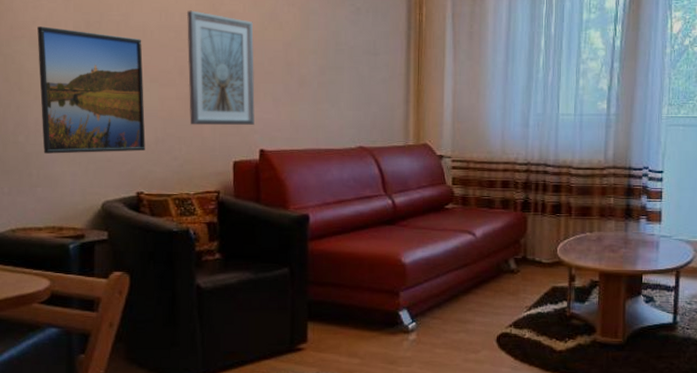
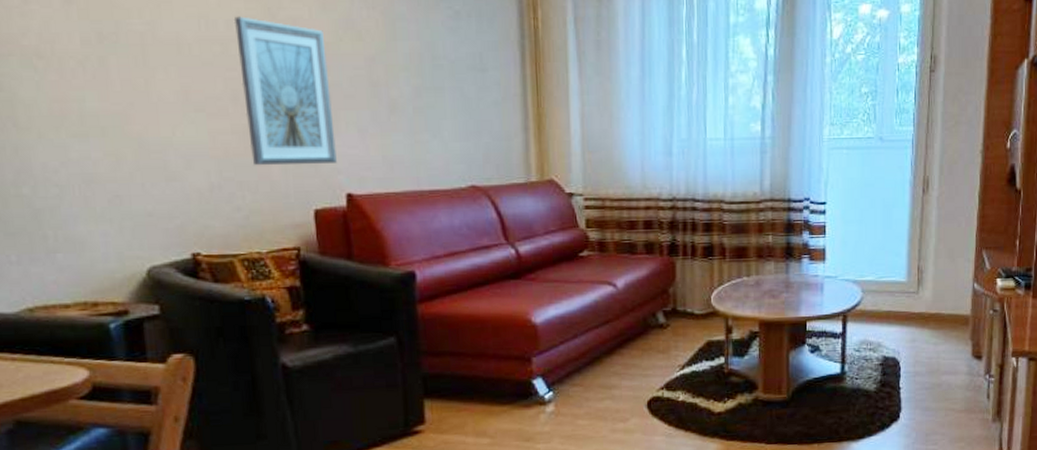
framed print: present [37,26,146,154] -> none [29,40,197,209]

